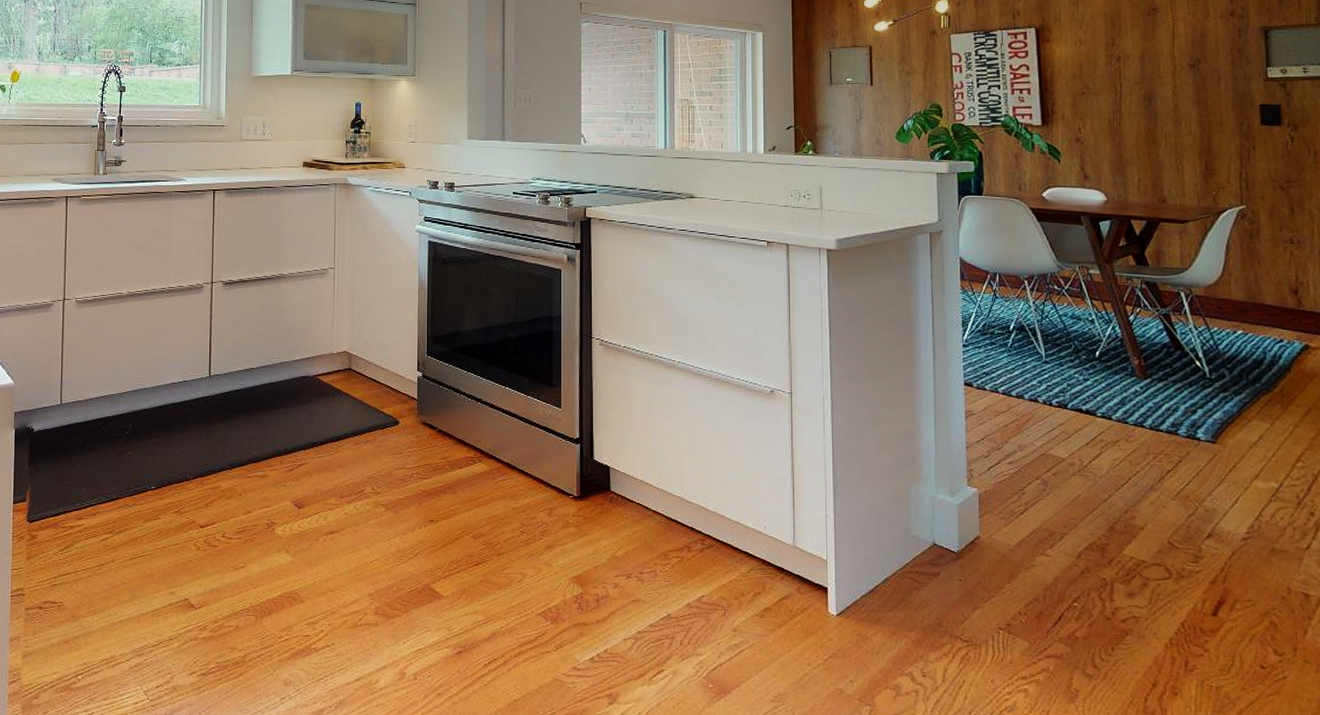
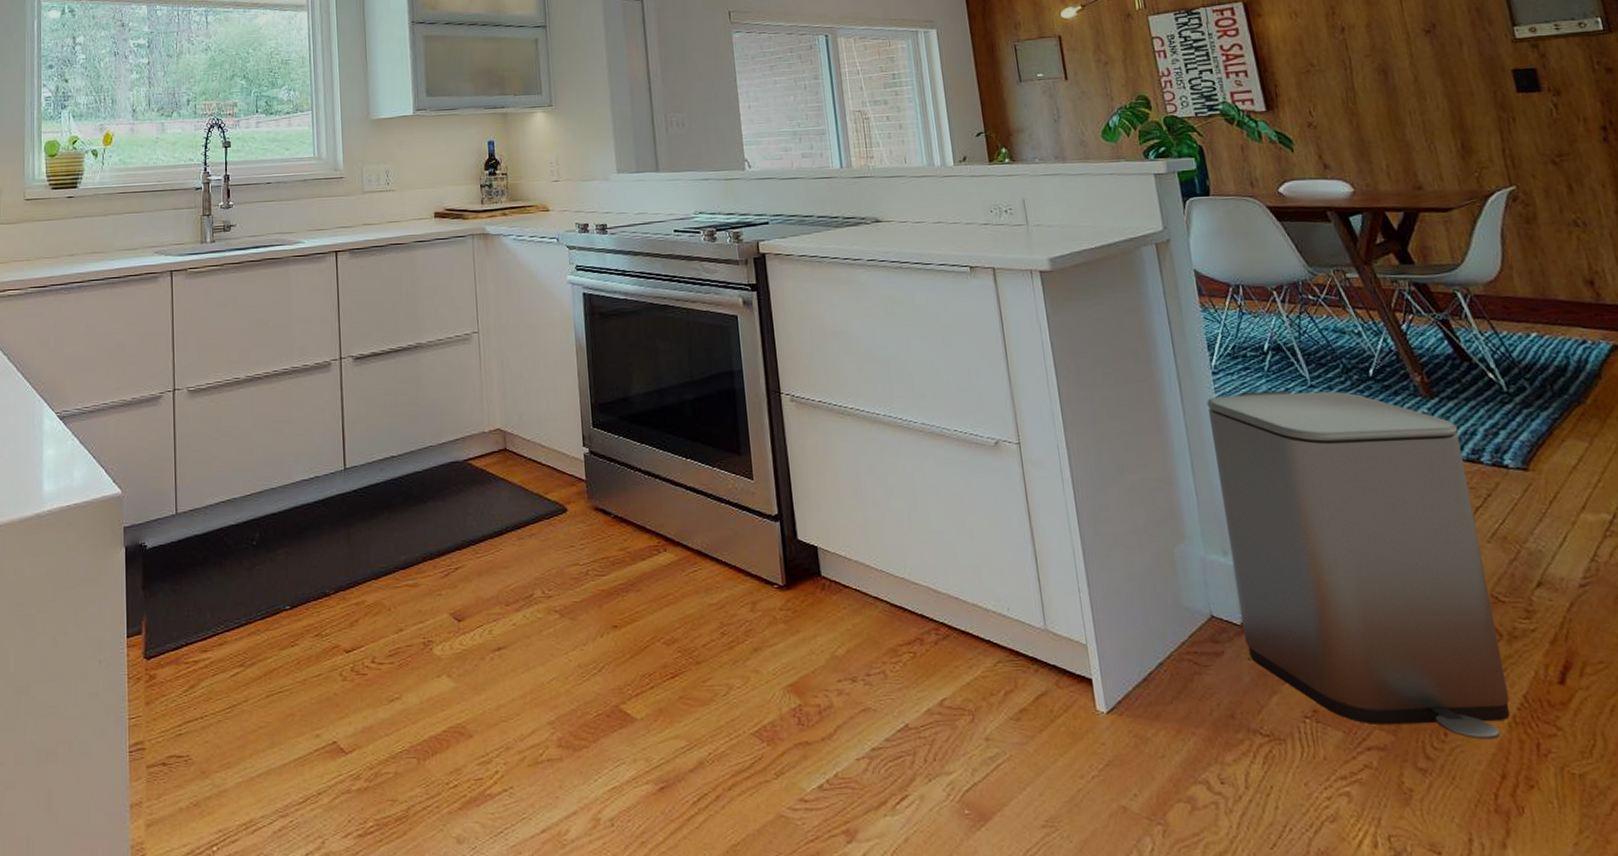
pedal bin: none [954,363,1170,655] -> present [1206,390,1510,740]

